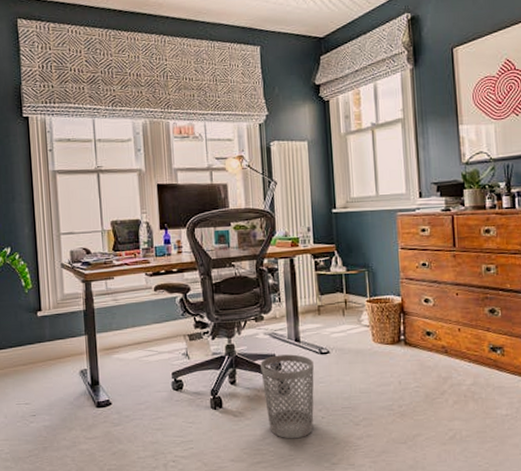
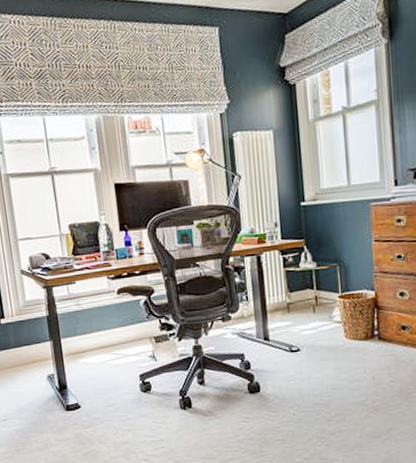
wastebasket: present [260,354,314,439] -> none [229,353,285,436]

